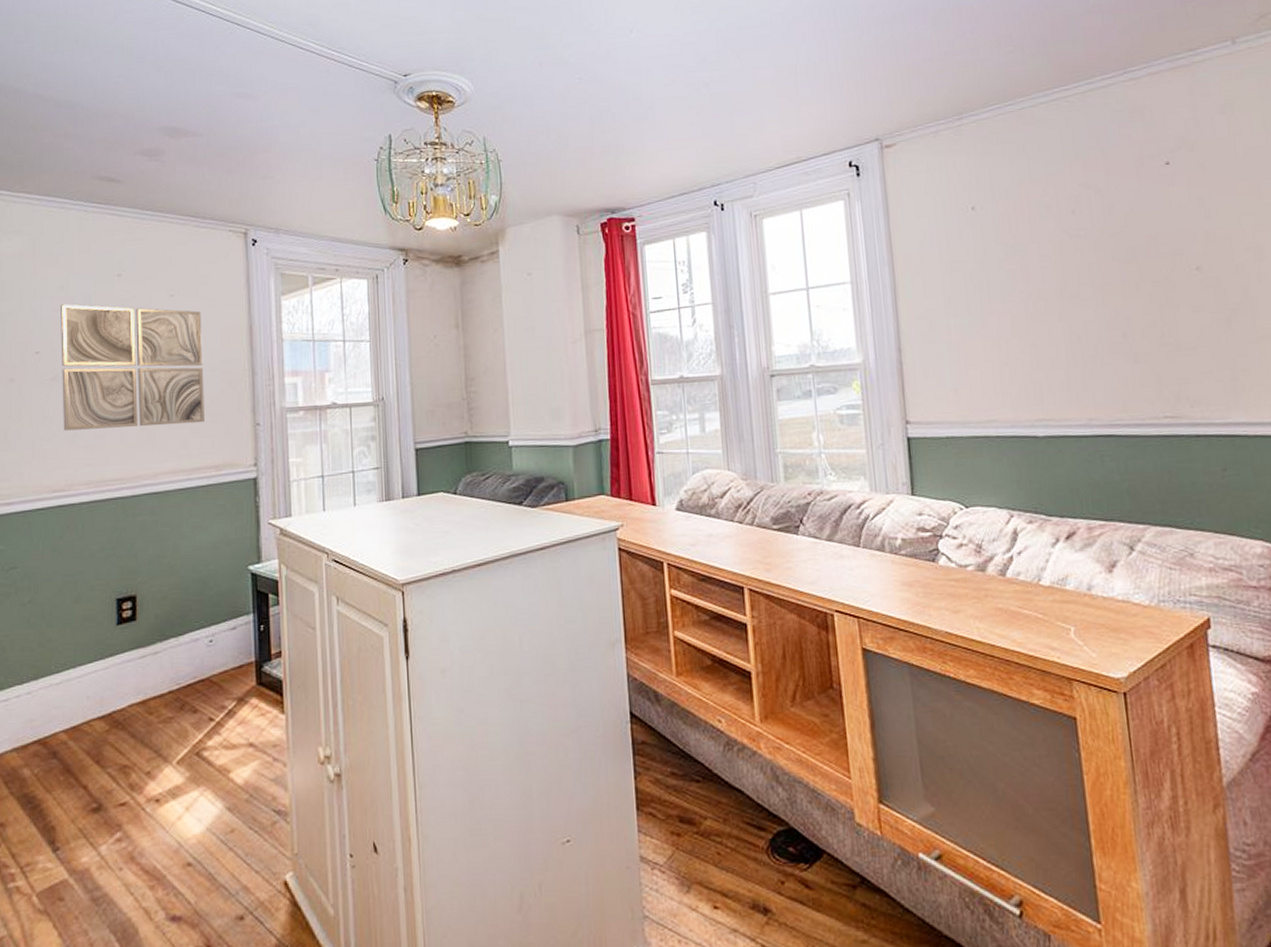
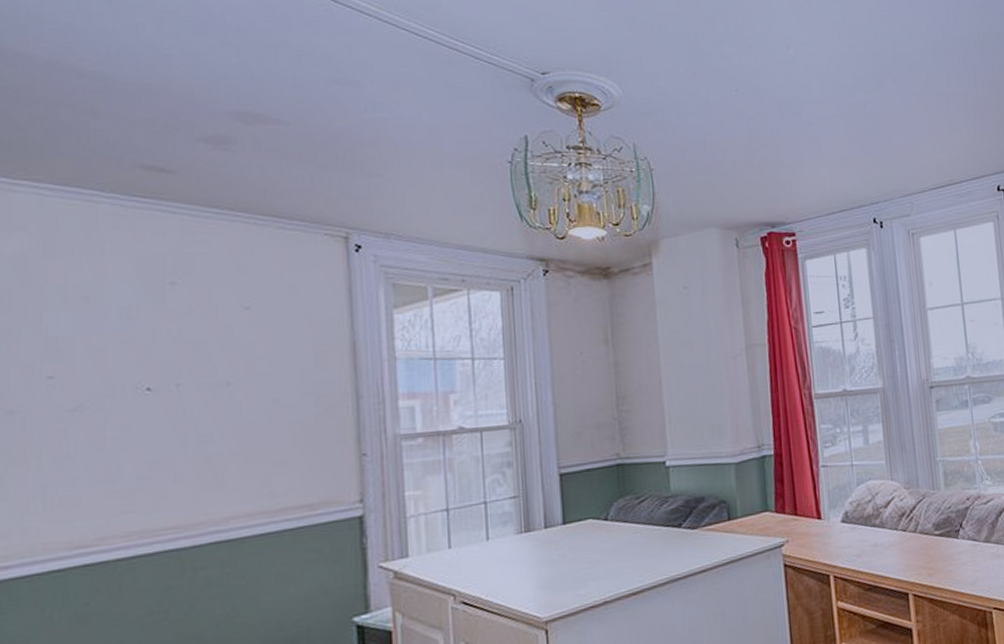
wall art: present [61,304,206,431] -> none [86,318,294,473]

